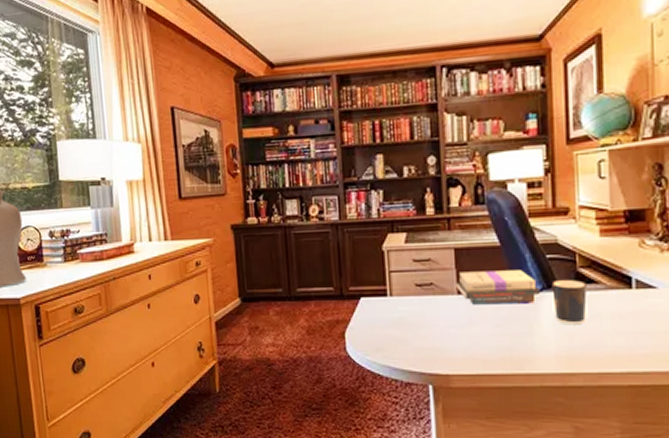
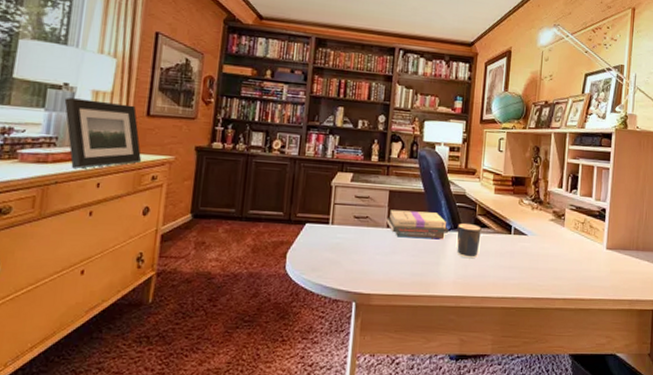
picture frame: none [105,190,184,262] -> present [64,98,142,169]

